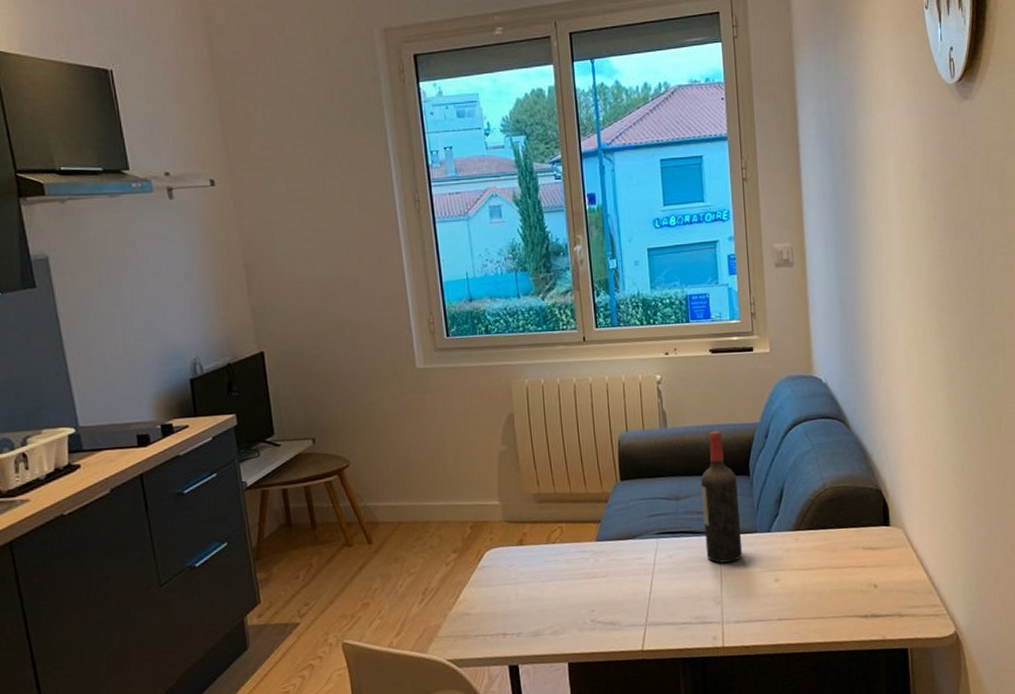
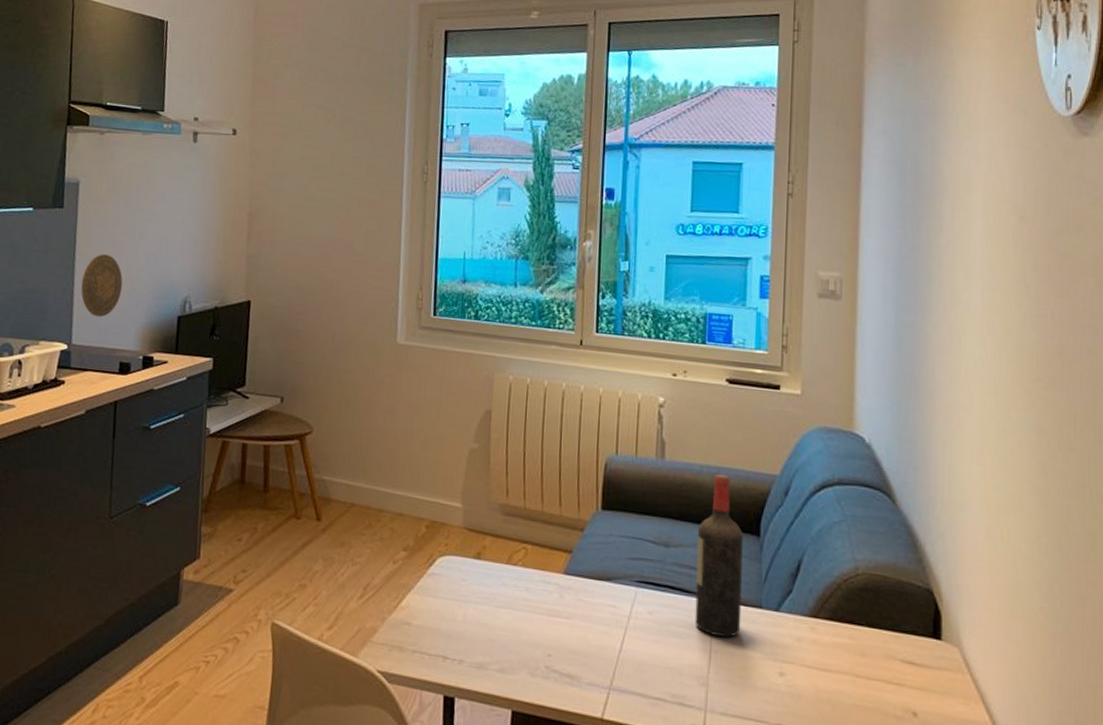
decorative plate: none [75,328,124,395] -> present [81,253,123,318]

